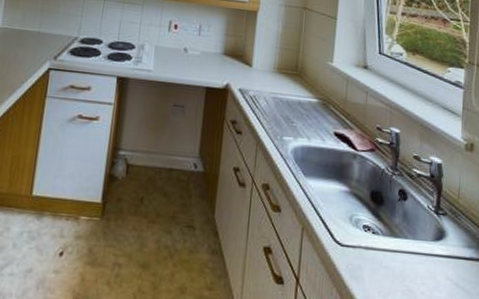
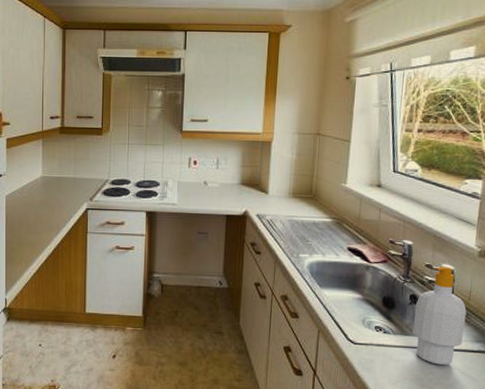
soap bottle: none [402,158,457,275] -> present [412,266,467,365]

